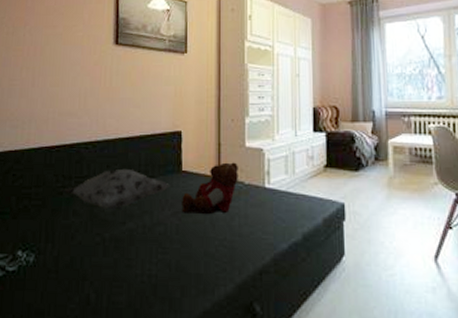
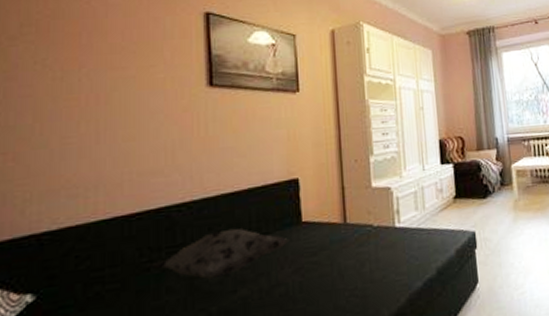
teddy bear: present [181,162,238,215] -> none [304,205,366,268]

